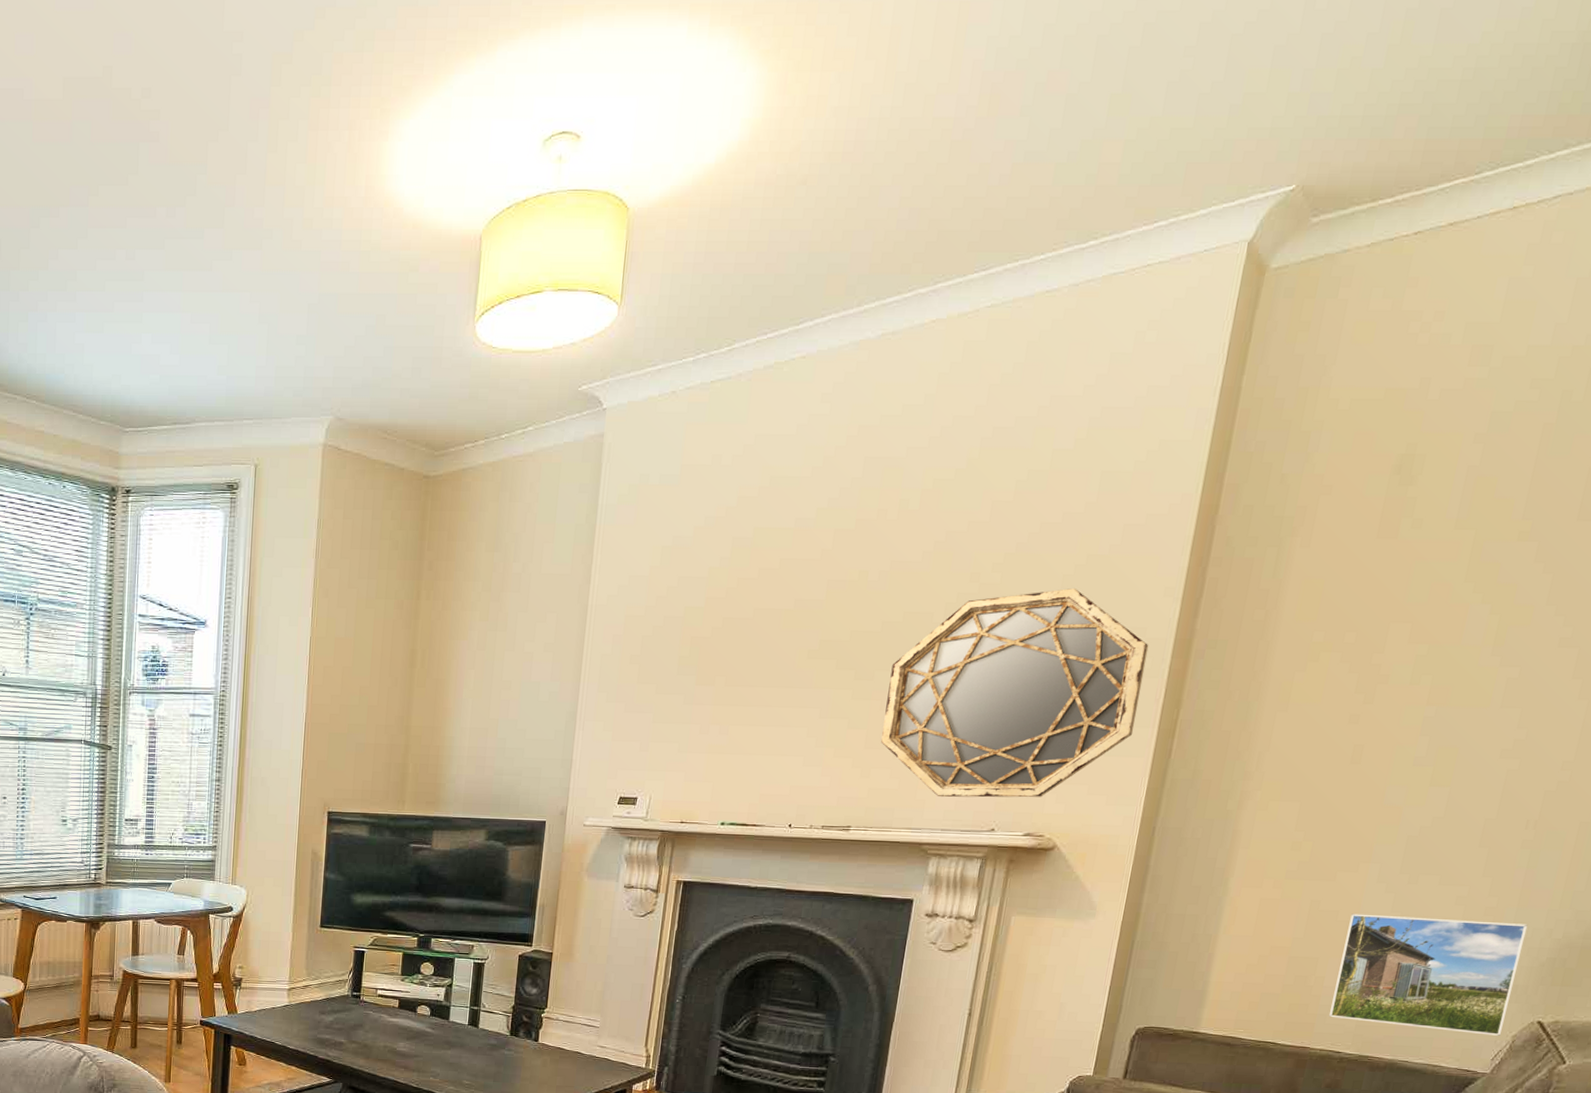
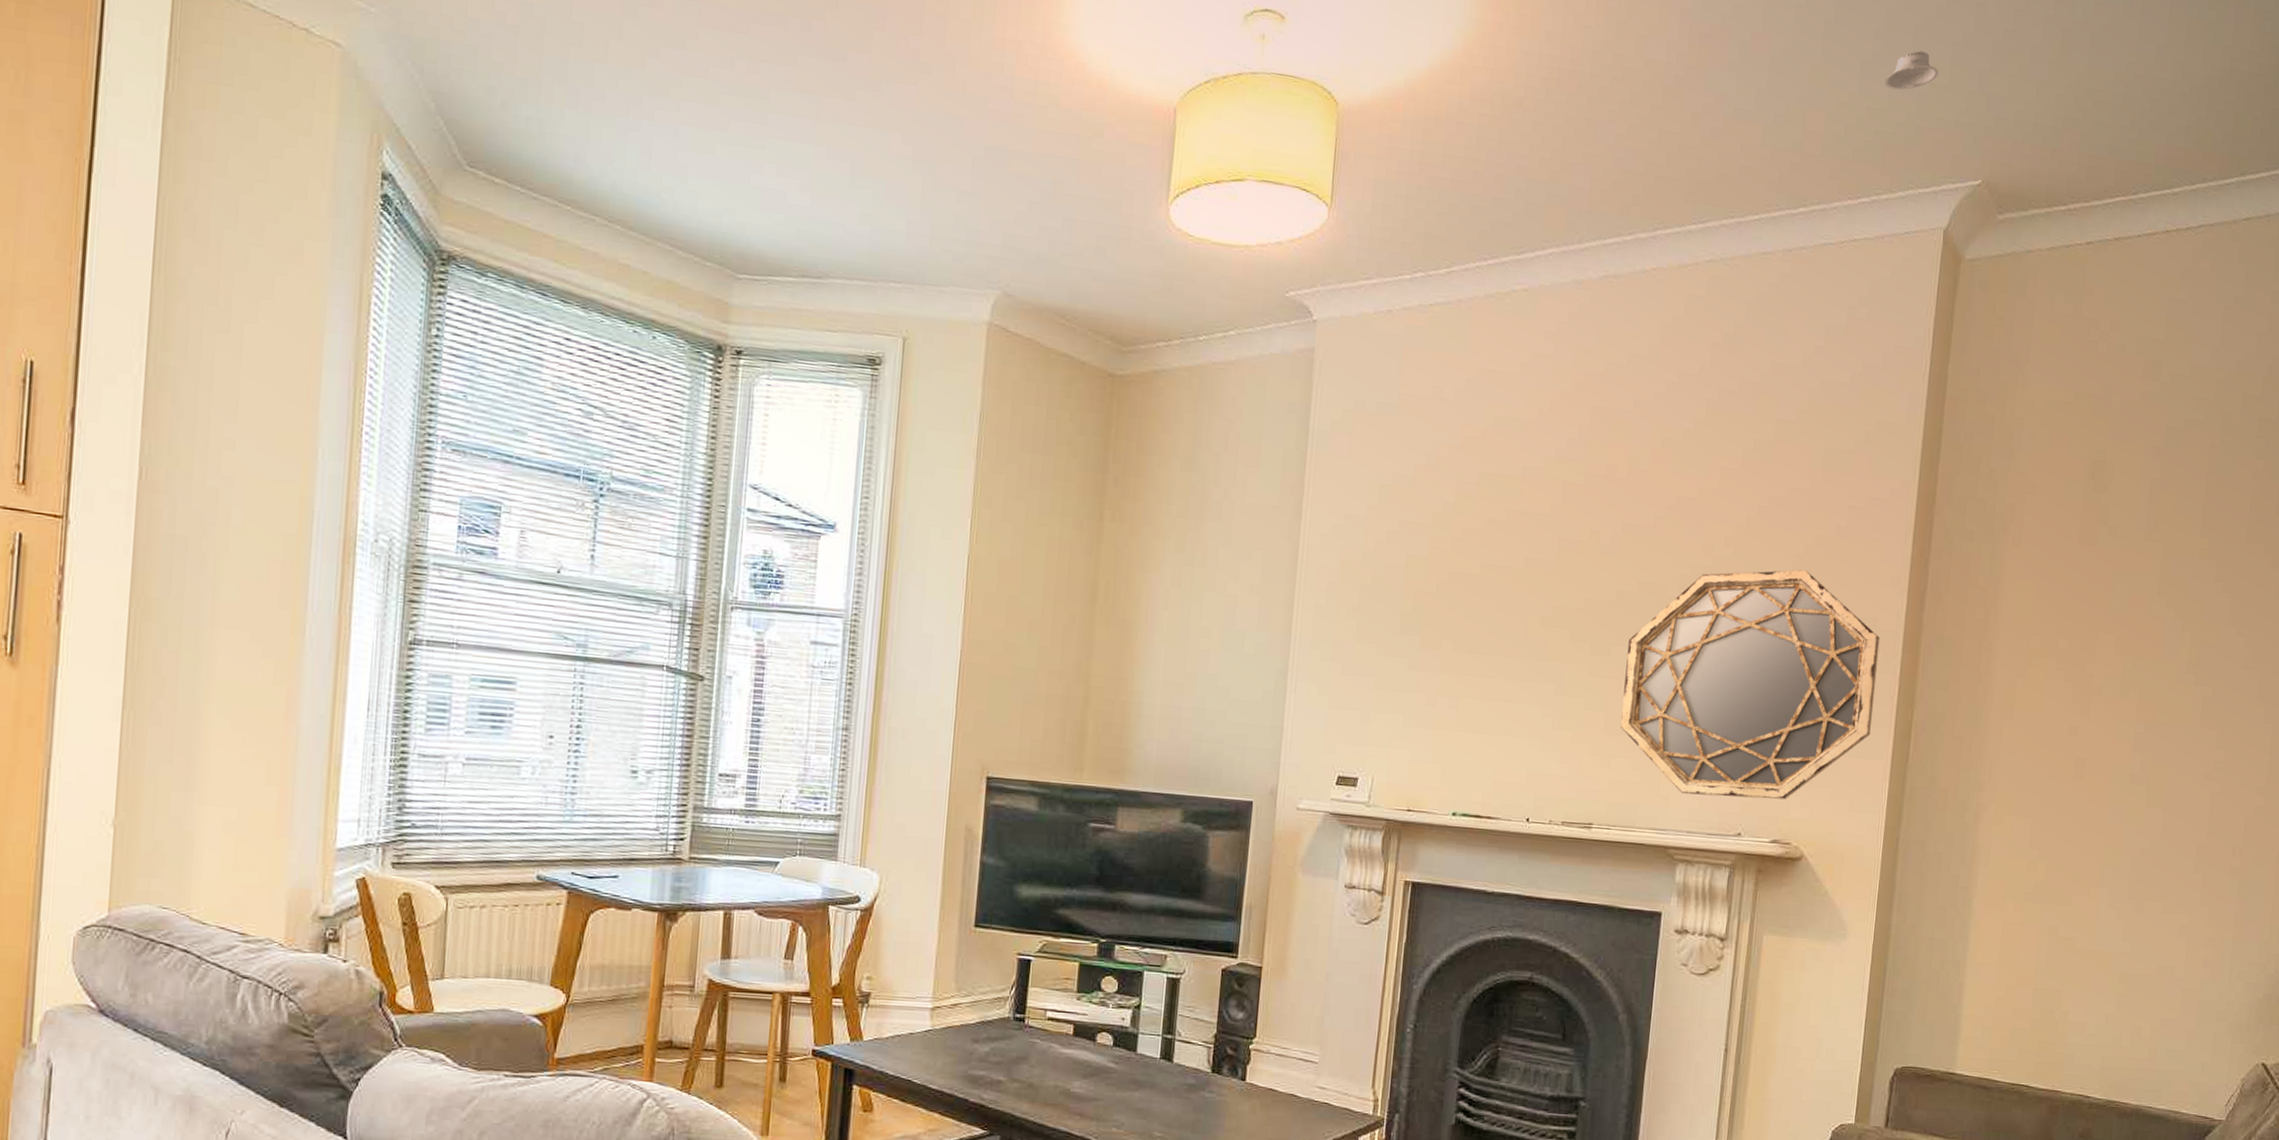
recessed light: none [1192,60,1256,106] -> present [1884,50,1939,91]
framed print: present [1329,913,1528,1036] -> none [2076,941,2244,1079]

